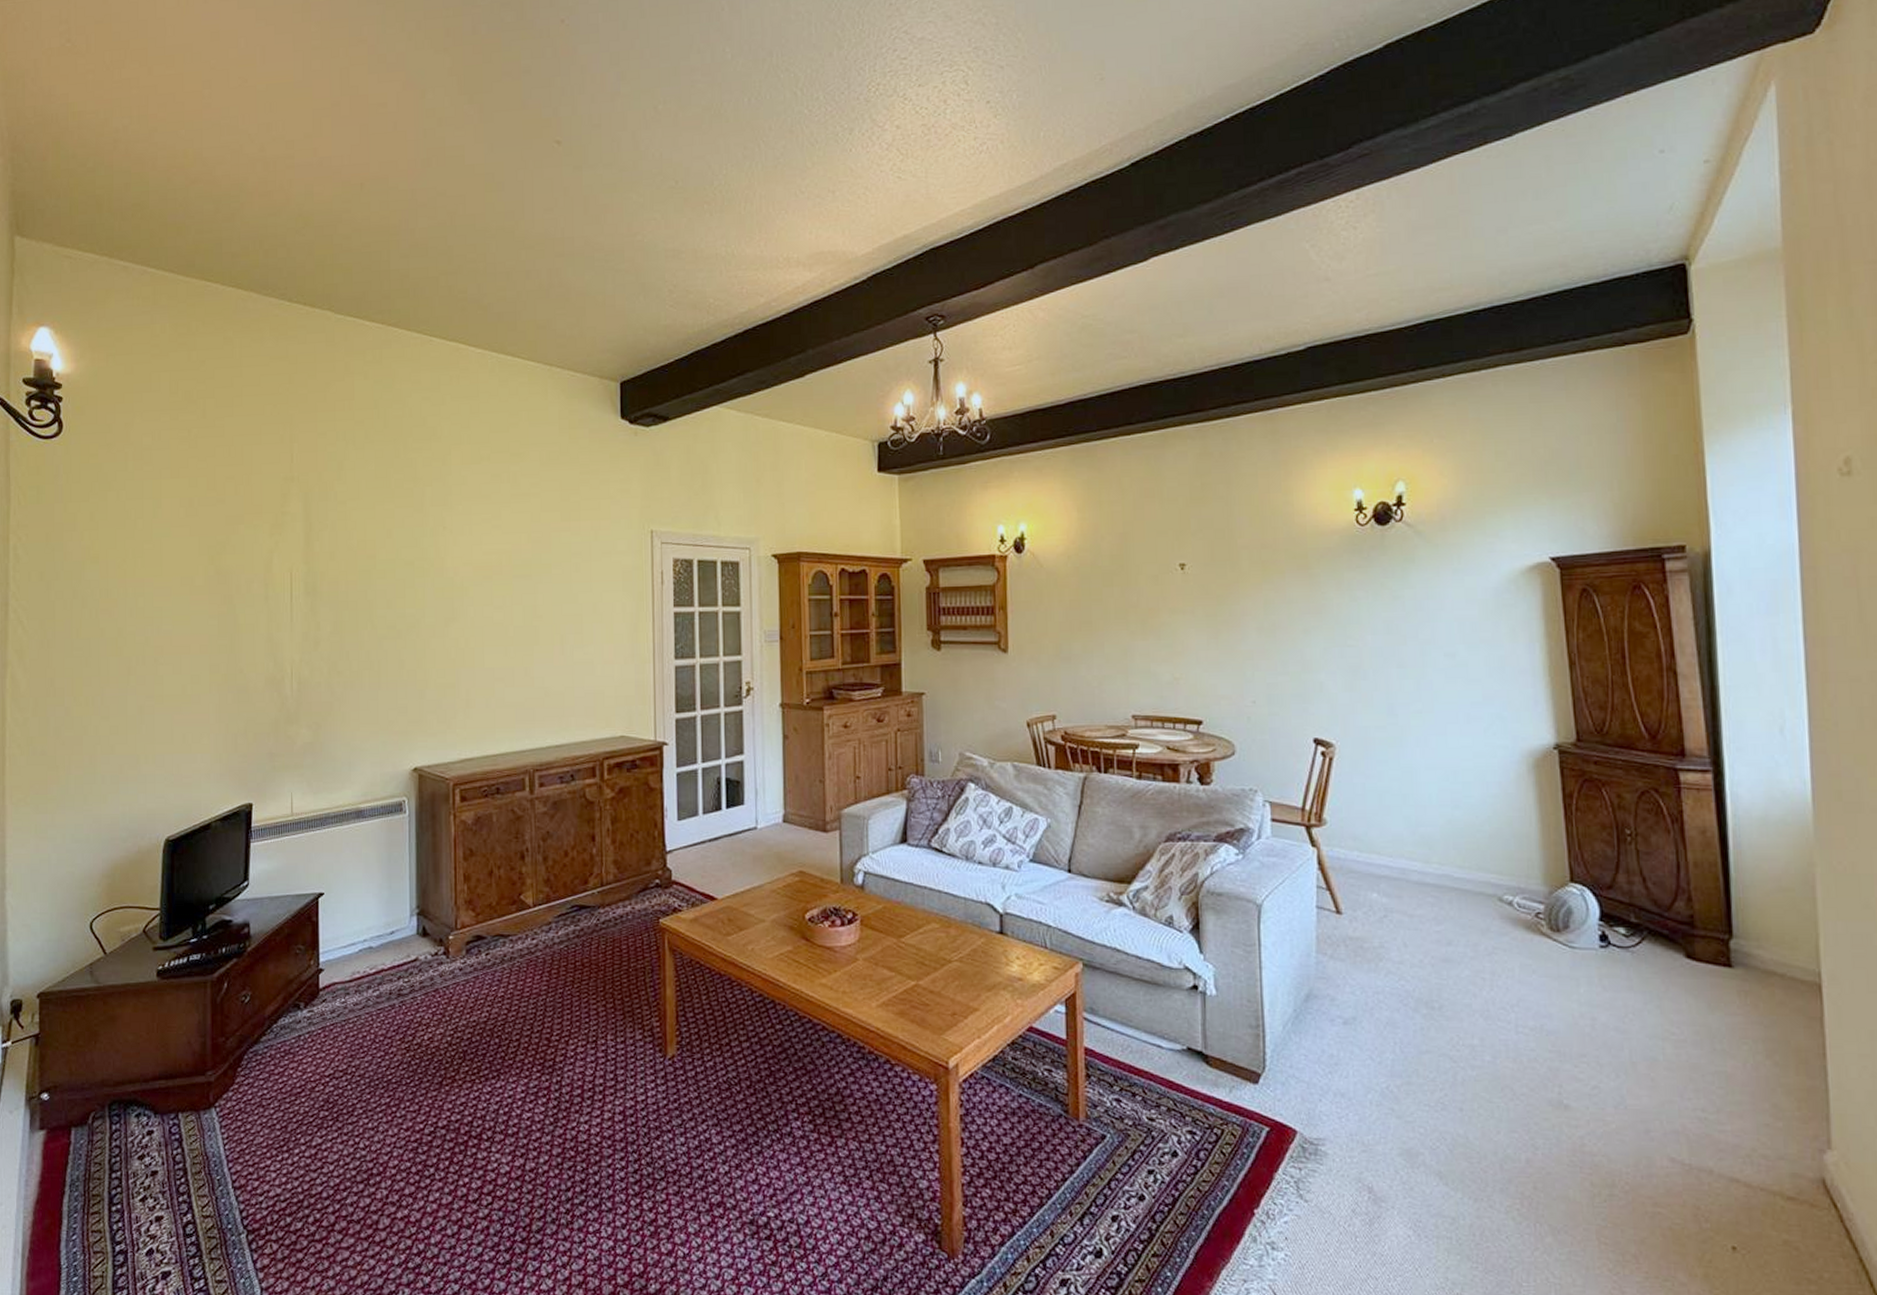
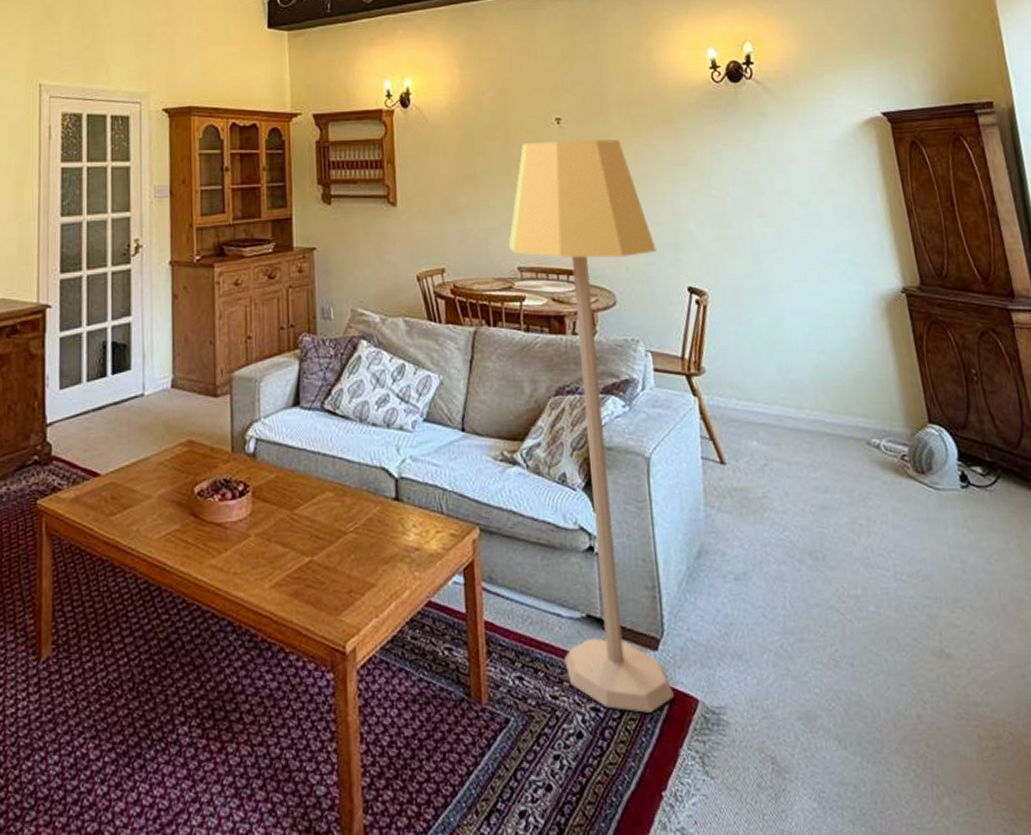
lamp: none [1123,585,1282,1139] -> present [508,138,674,713]

